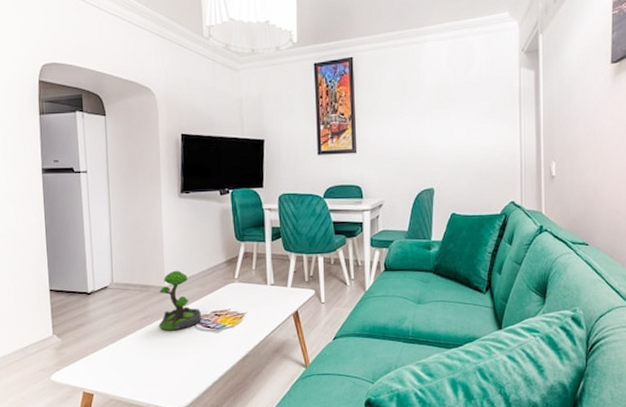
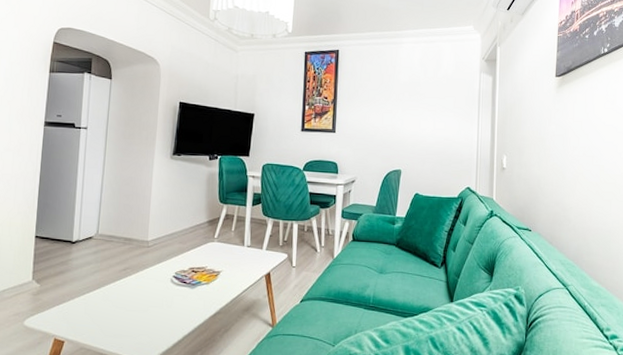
plant: present [159,270,201,331] -> none [137,226,179,284]

